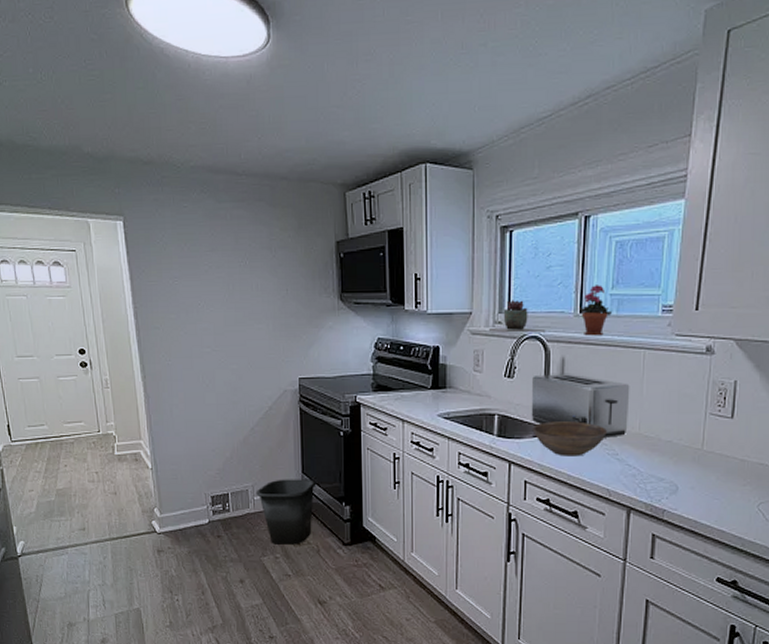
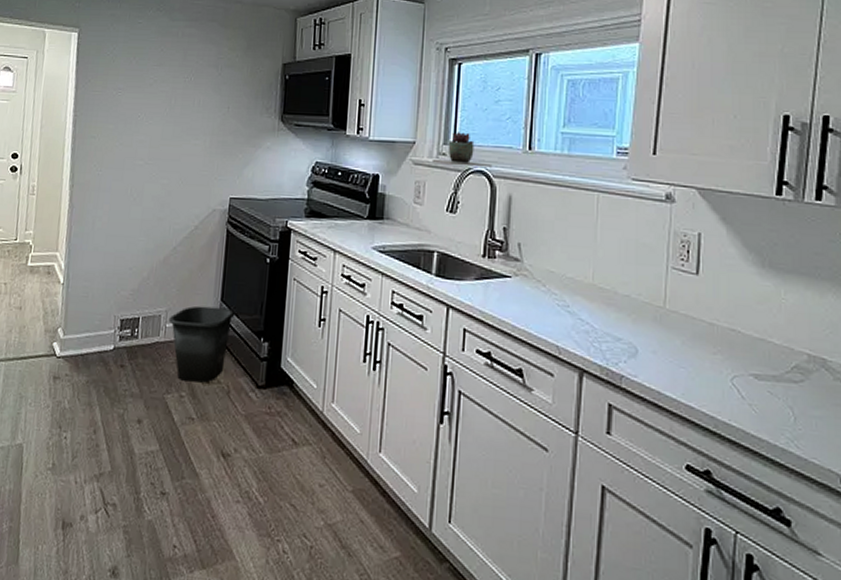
toaster: present [531,373,630,438] -> none [473,211,583,287]
bowl: present [532,421,607,457] -> none [474,263,557,305]
potted plant: present [578,285,612,337] -> none [527,122,563,175]

